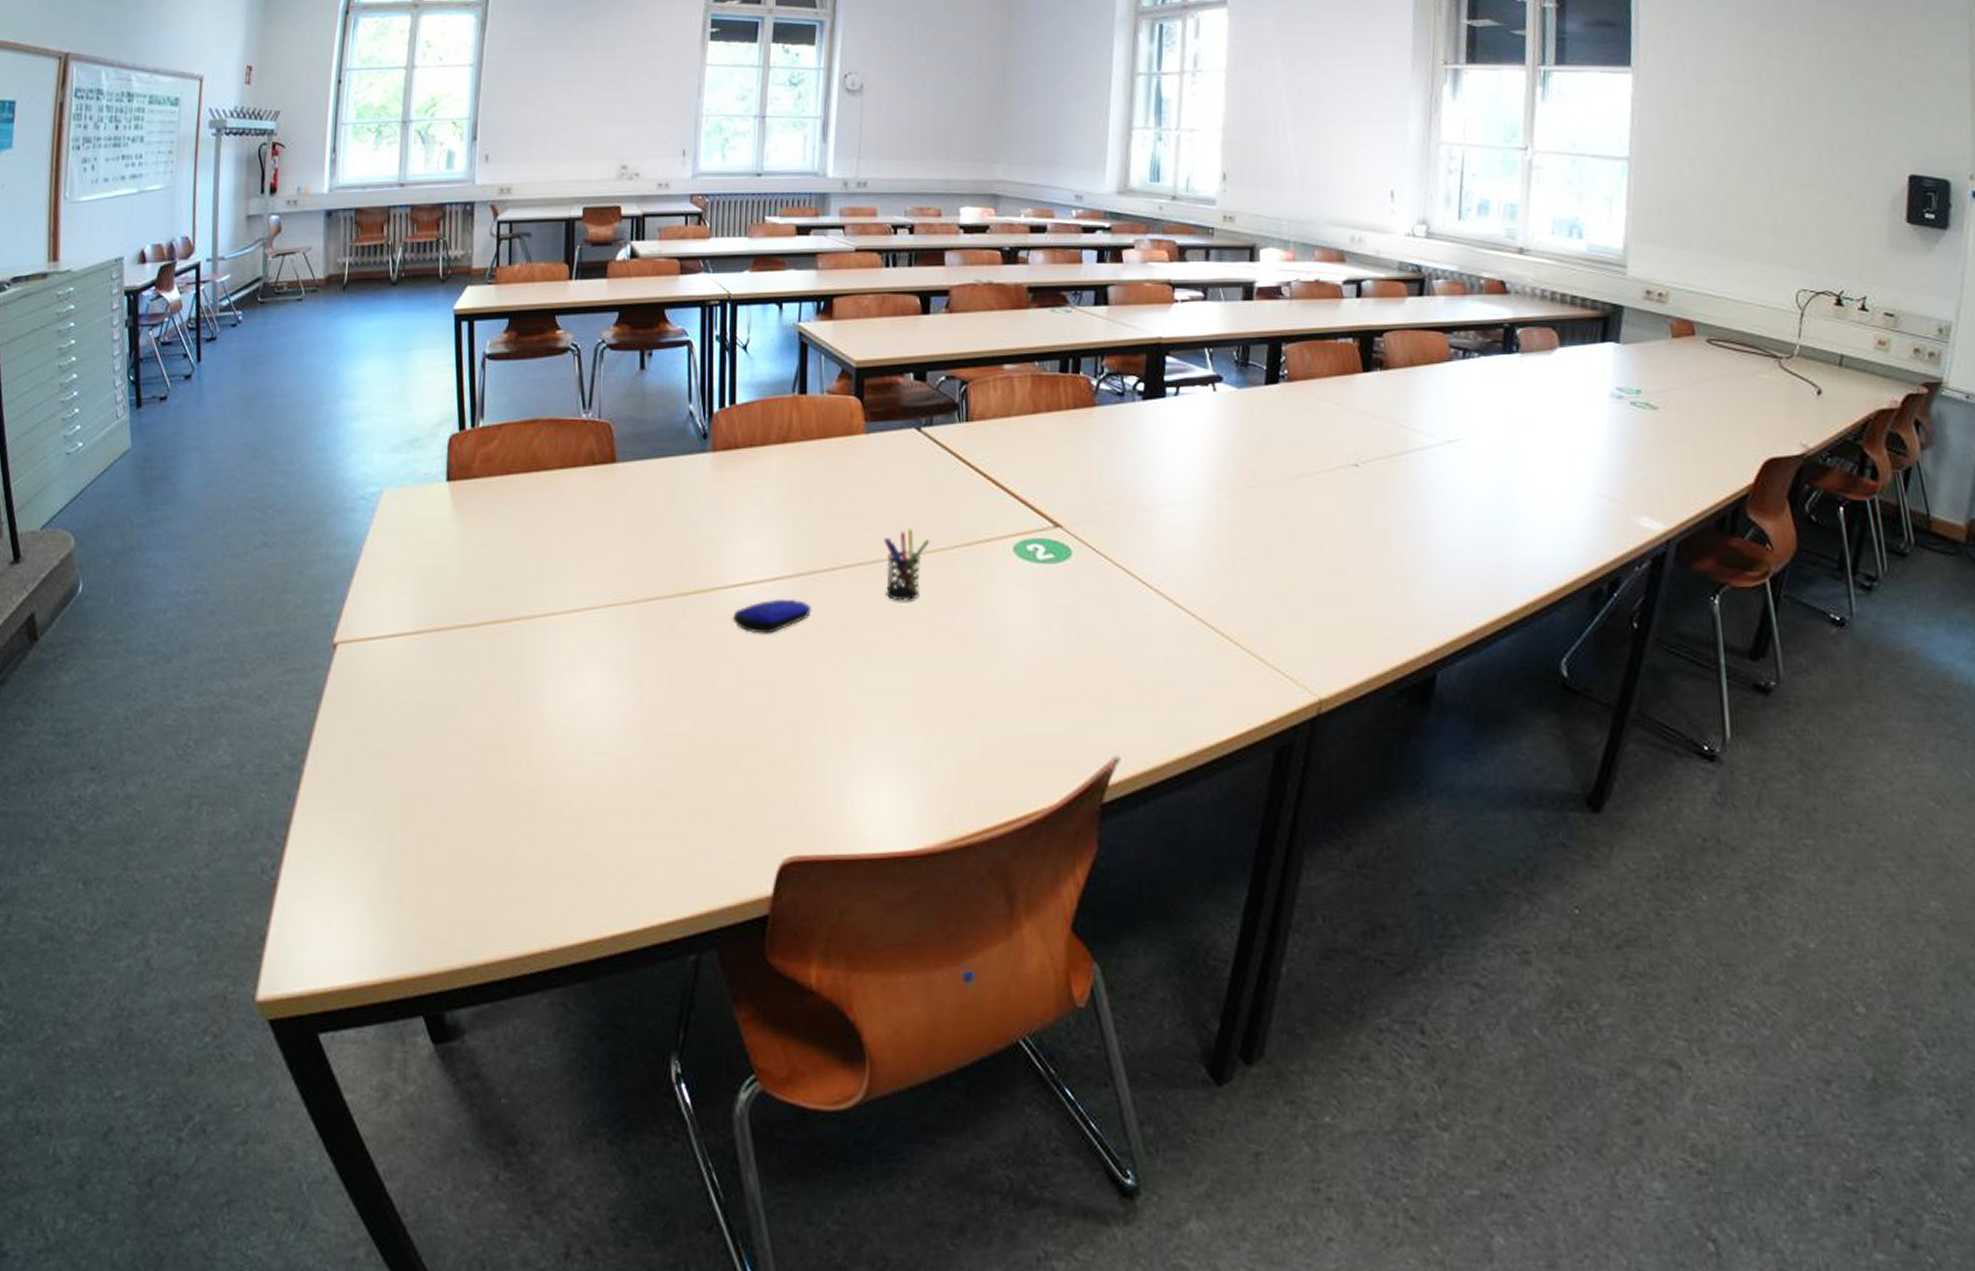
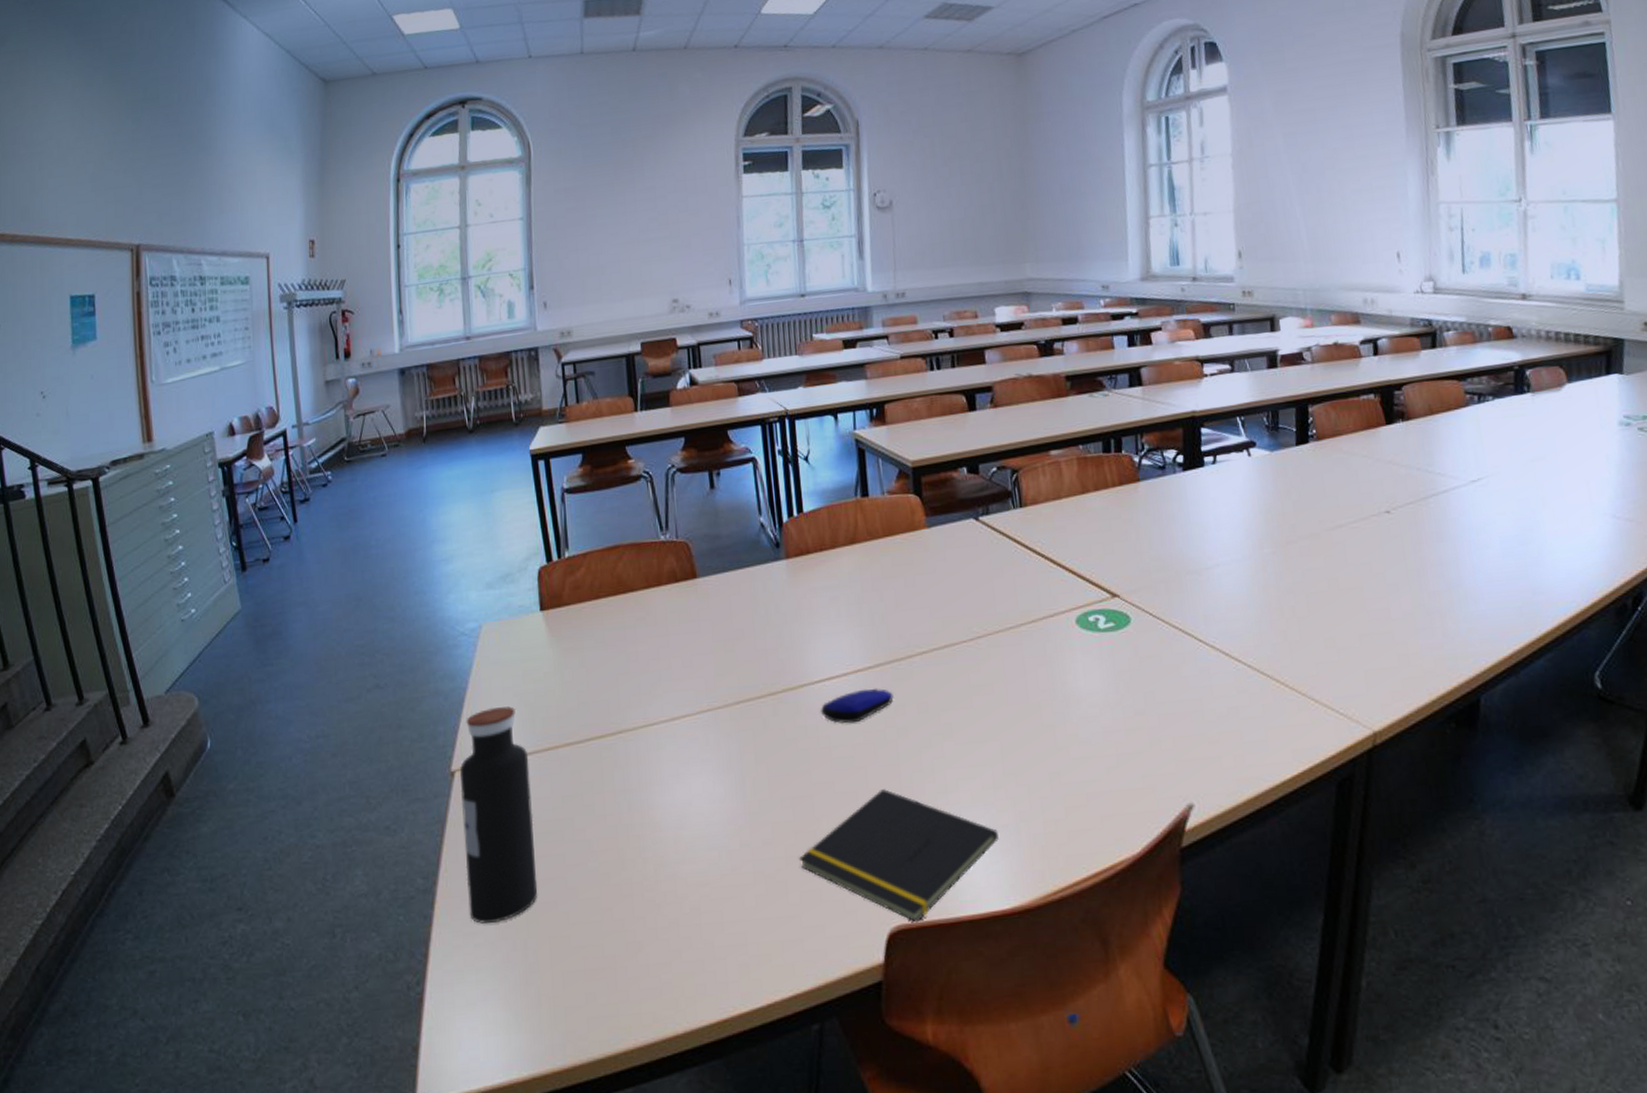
water bottle: none [336,578,417,810] -> present [459,706,538,924]
notepad: none [693,708,908,856] -> present [799,789,999,923]
pen holder: present [884,529,930,601] -> none [954,612,998,680]

